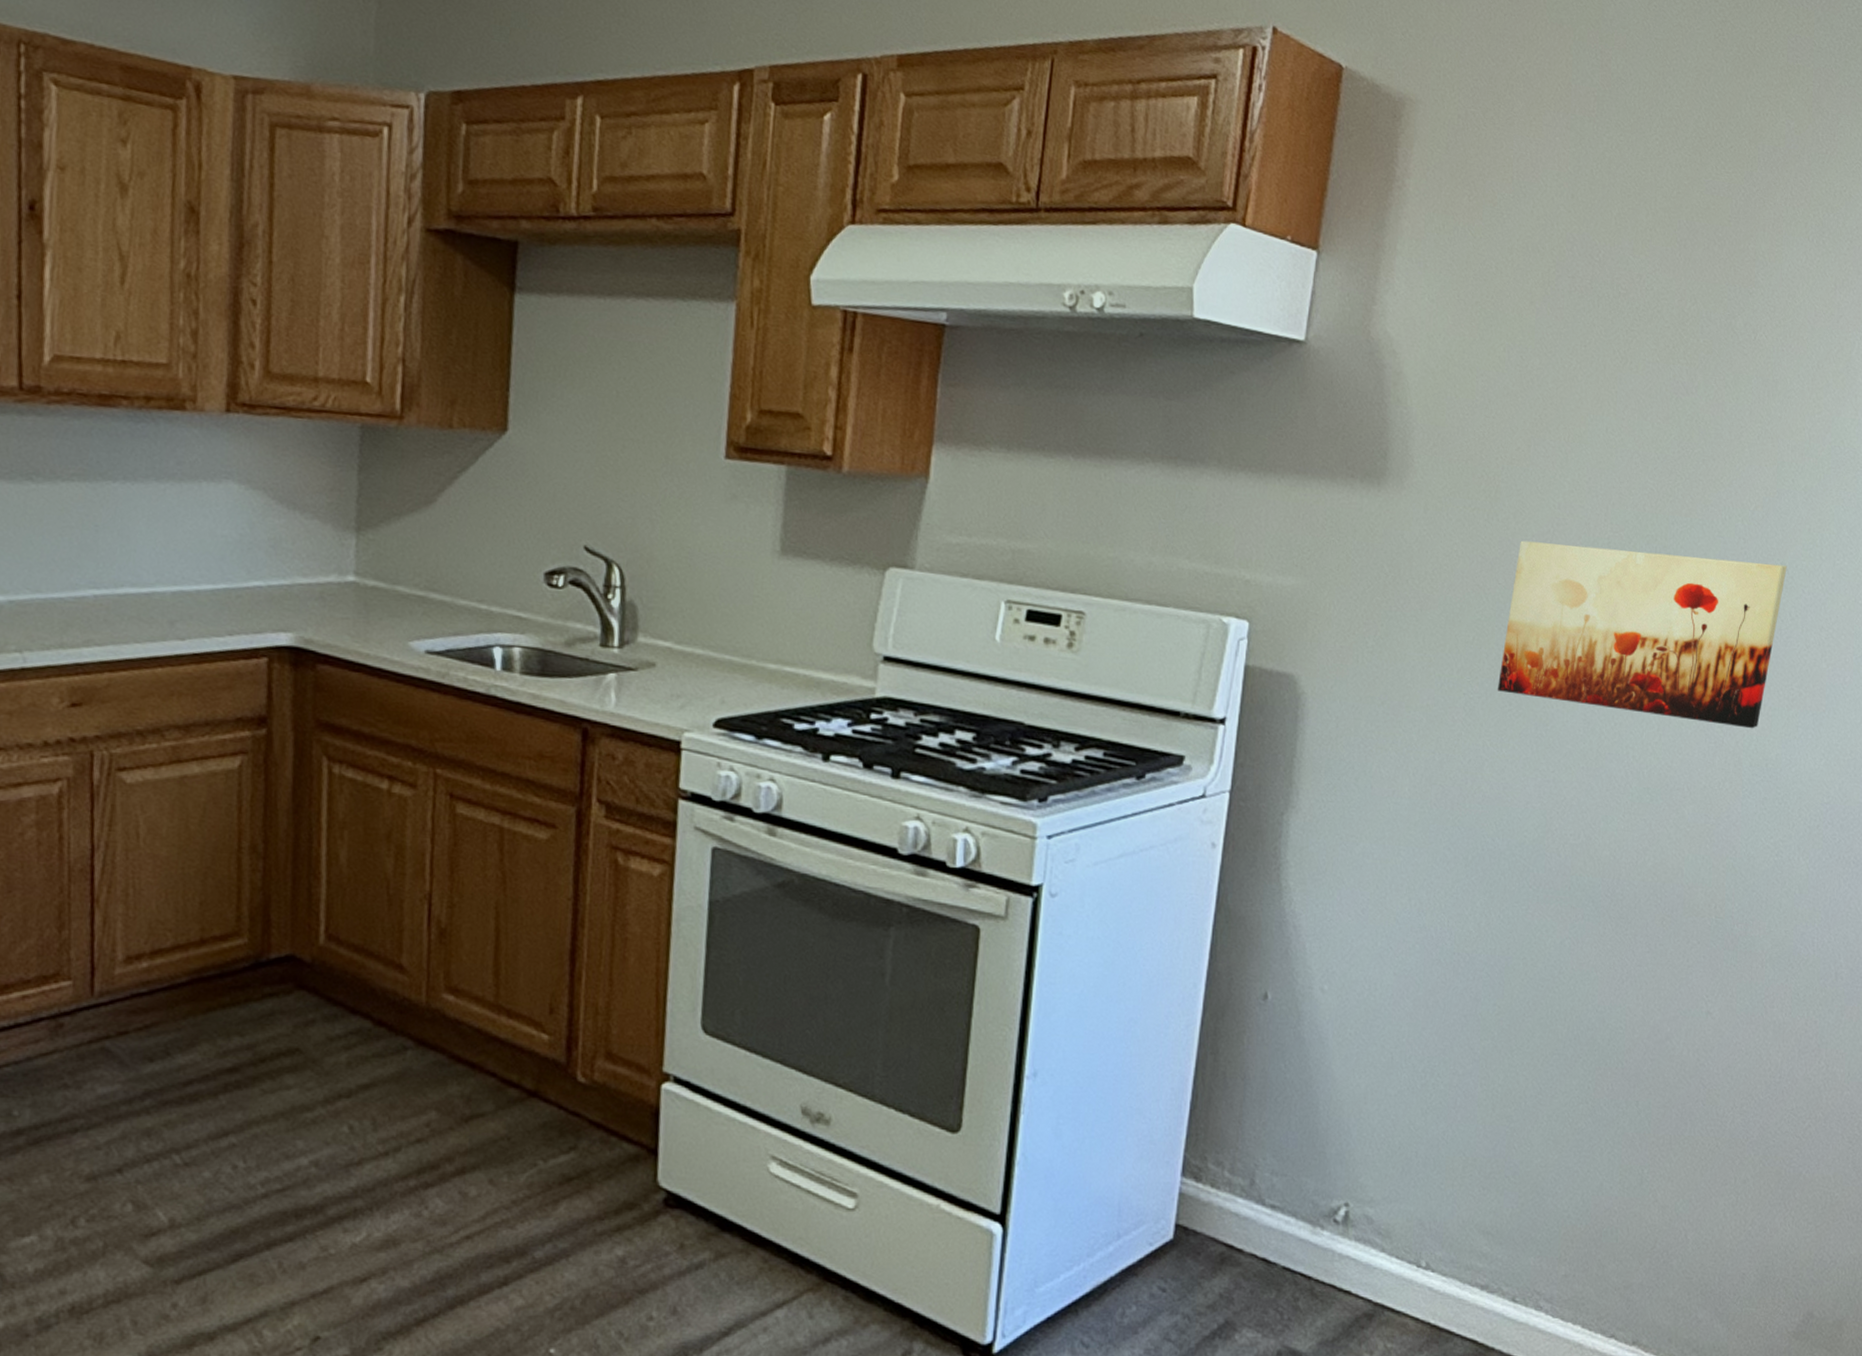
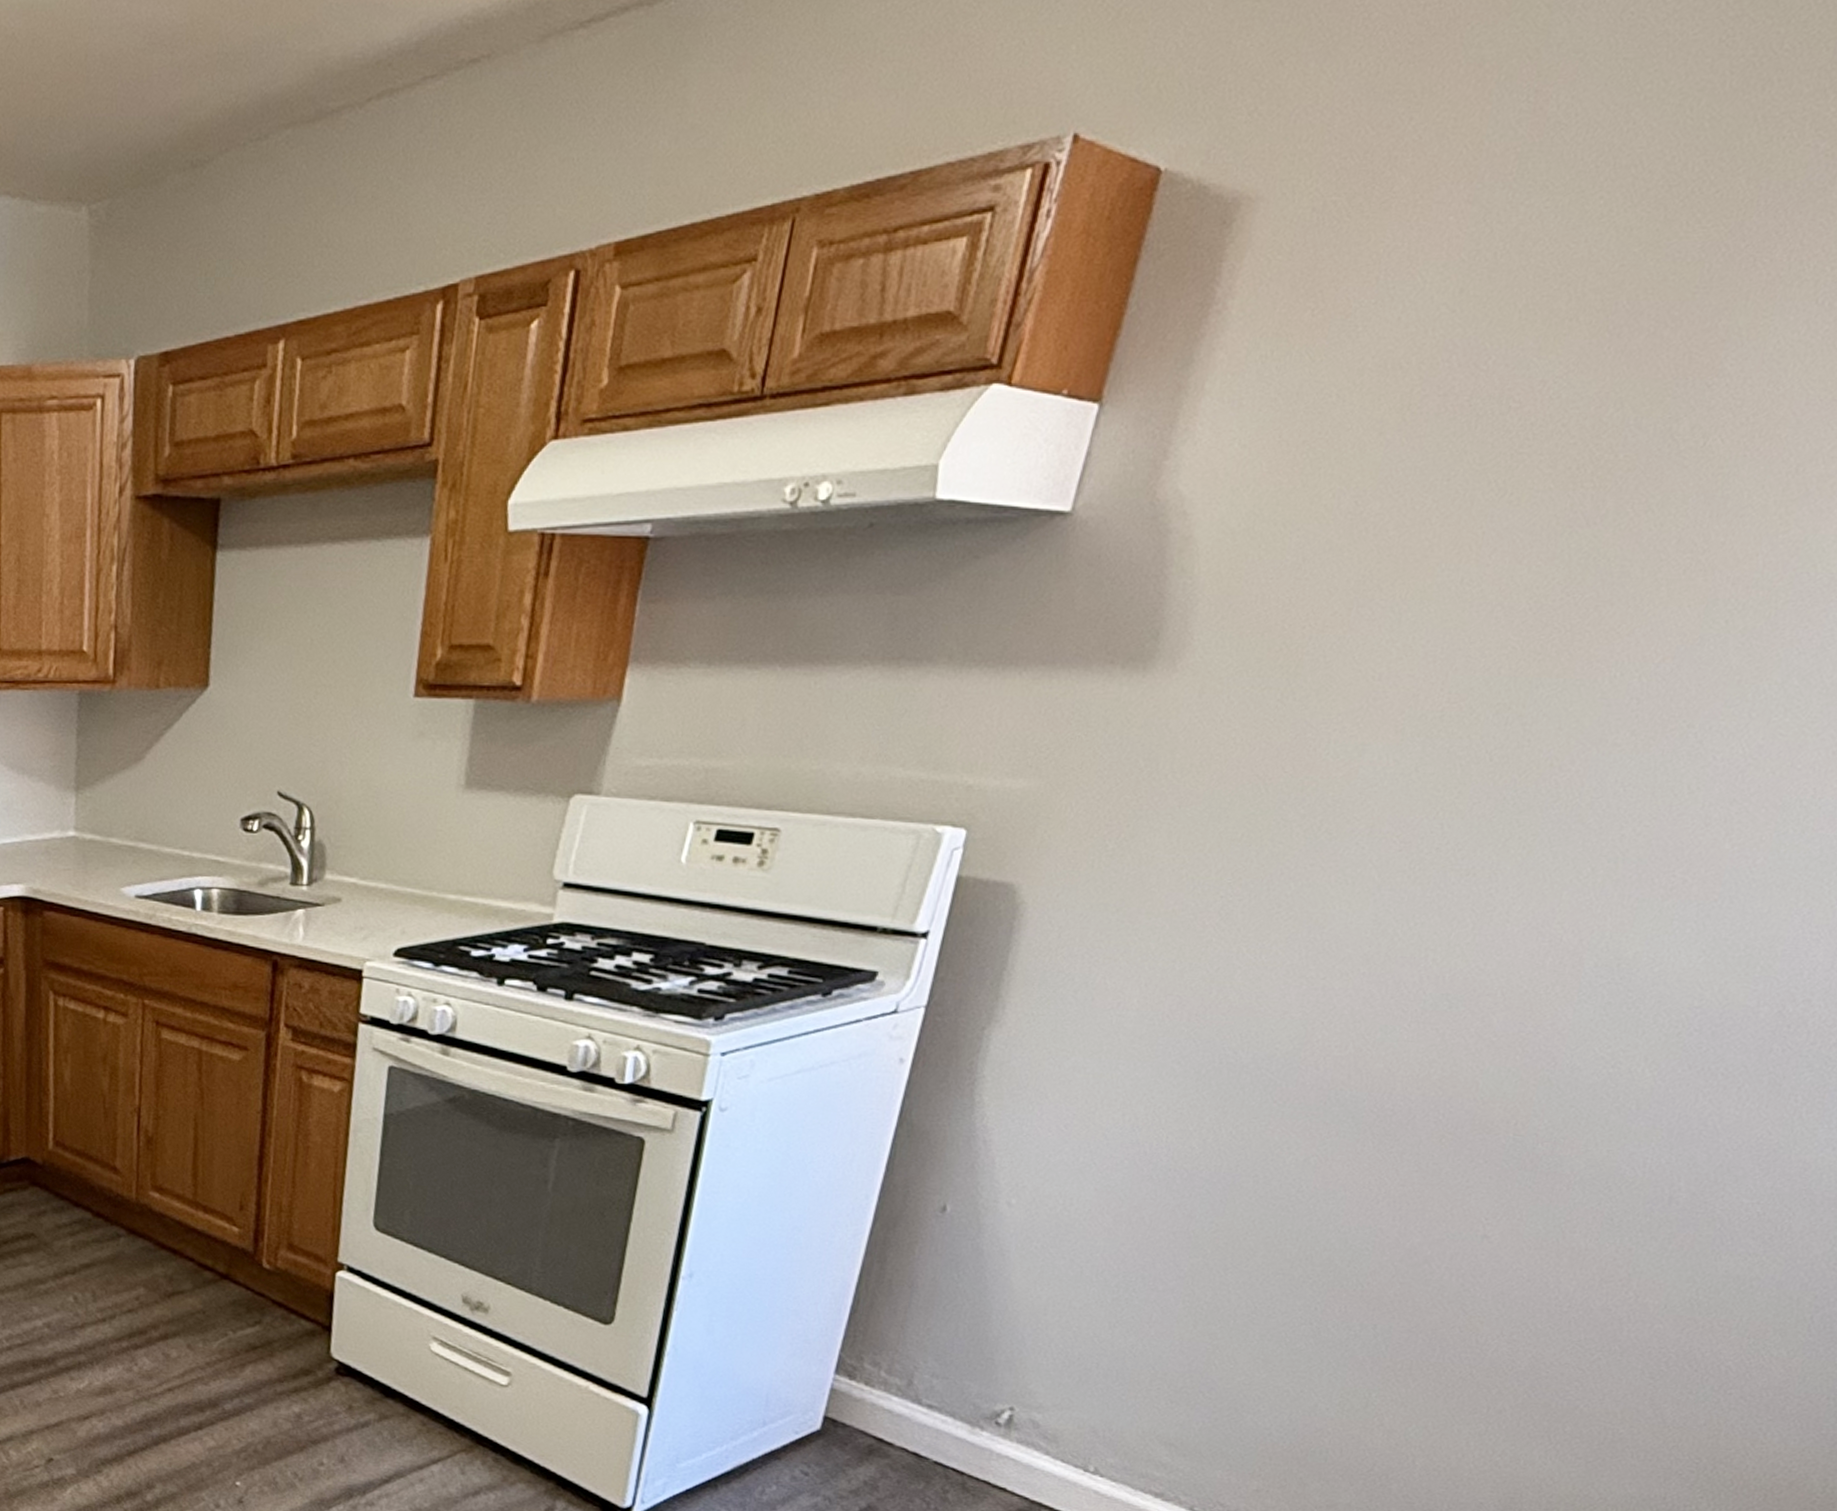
wall art: present [1497,540,1787,729] -> none [1264,720,1696,924]

